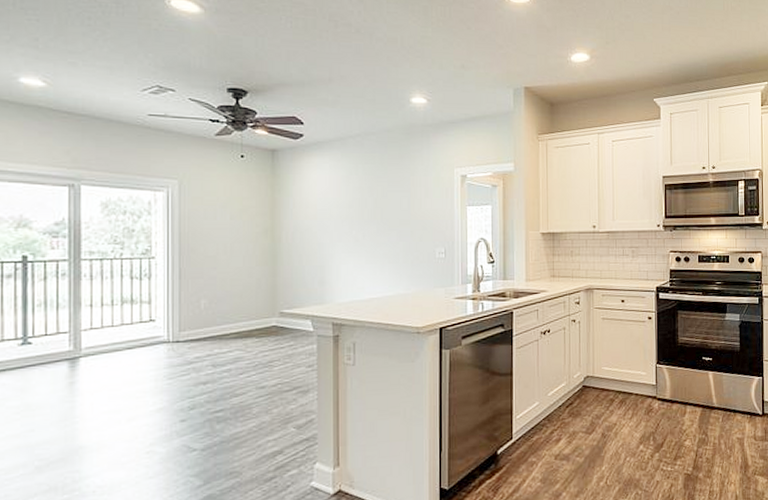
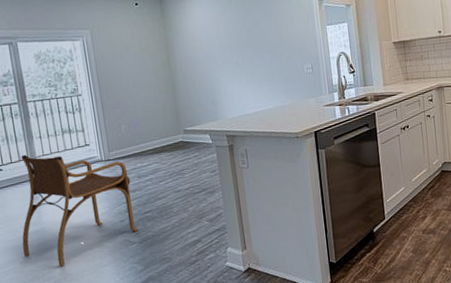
armchair: none [42,326,203,476] -> present [20,154,139,267]

